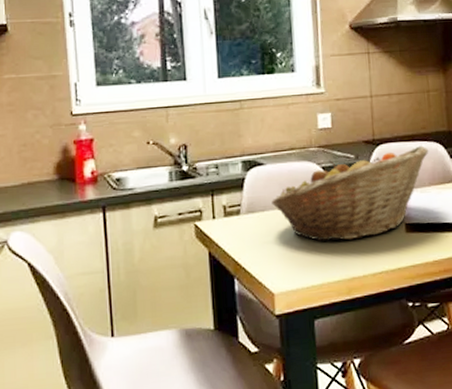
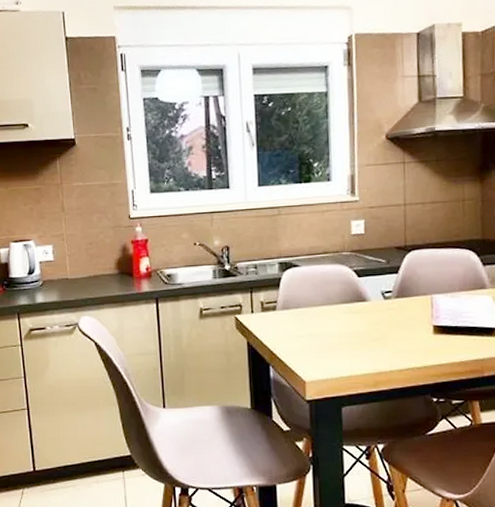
fruit basket: present [271,145,429,242] -> none [305,253,461,338]

